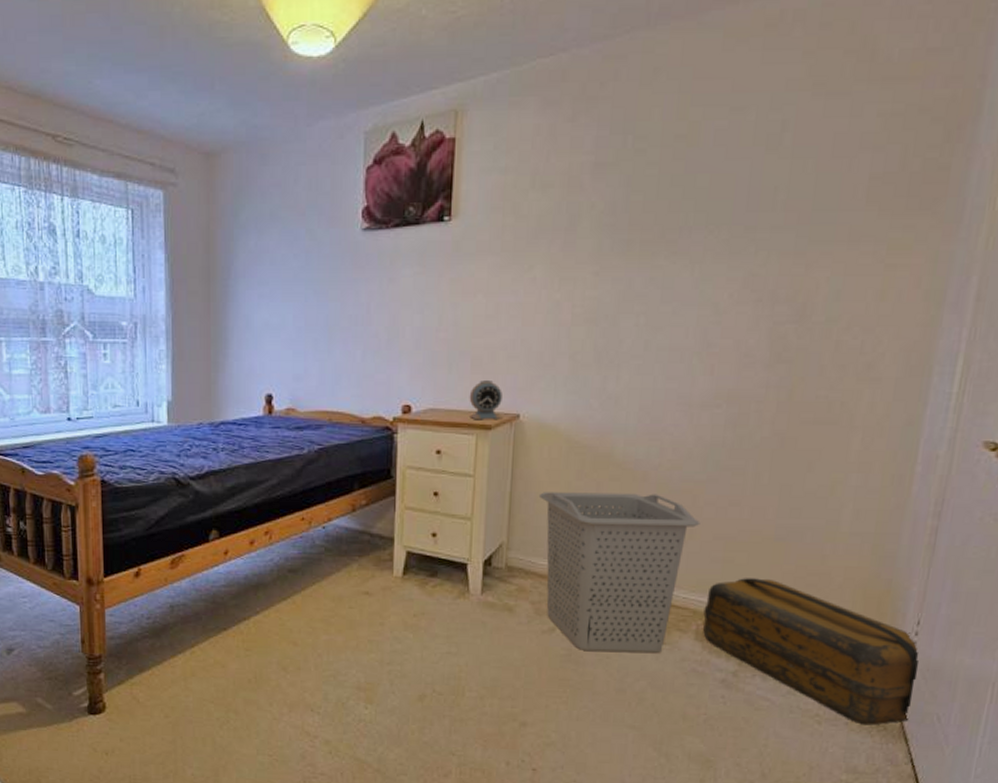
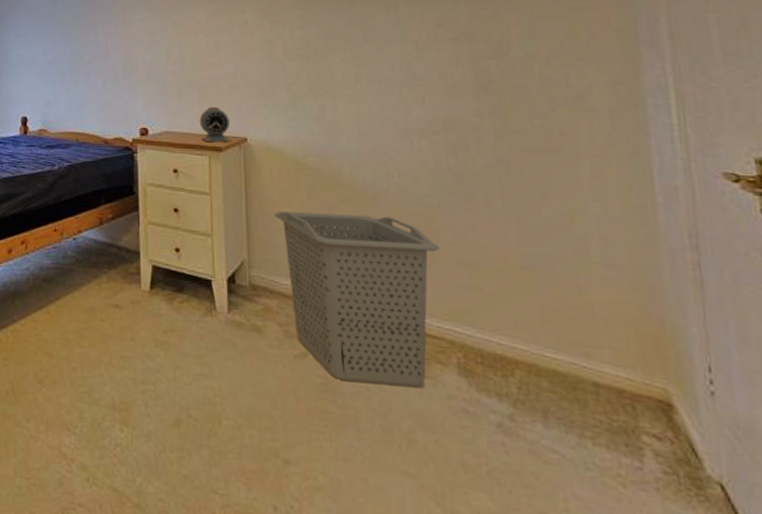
suitcase: present [703,578,920,725] -> none [461,308,735,494]

